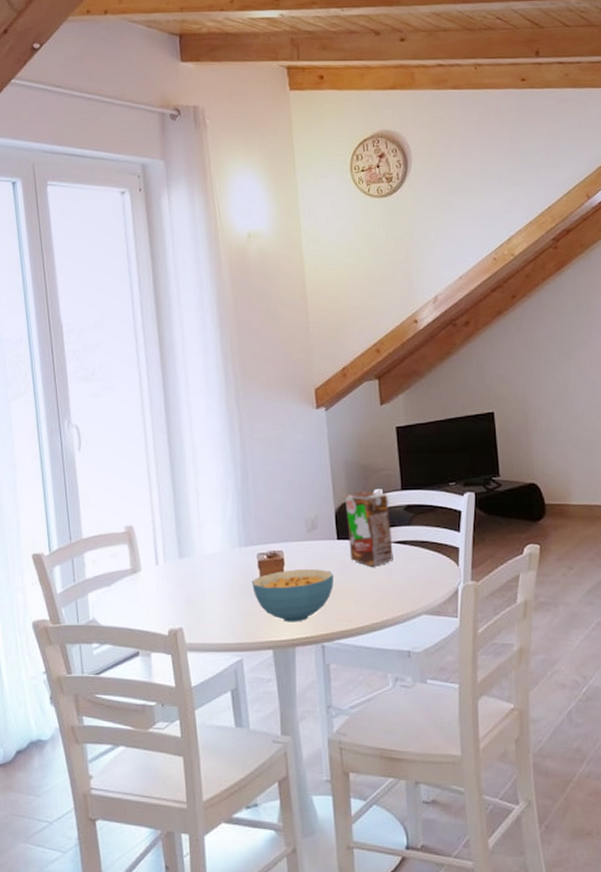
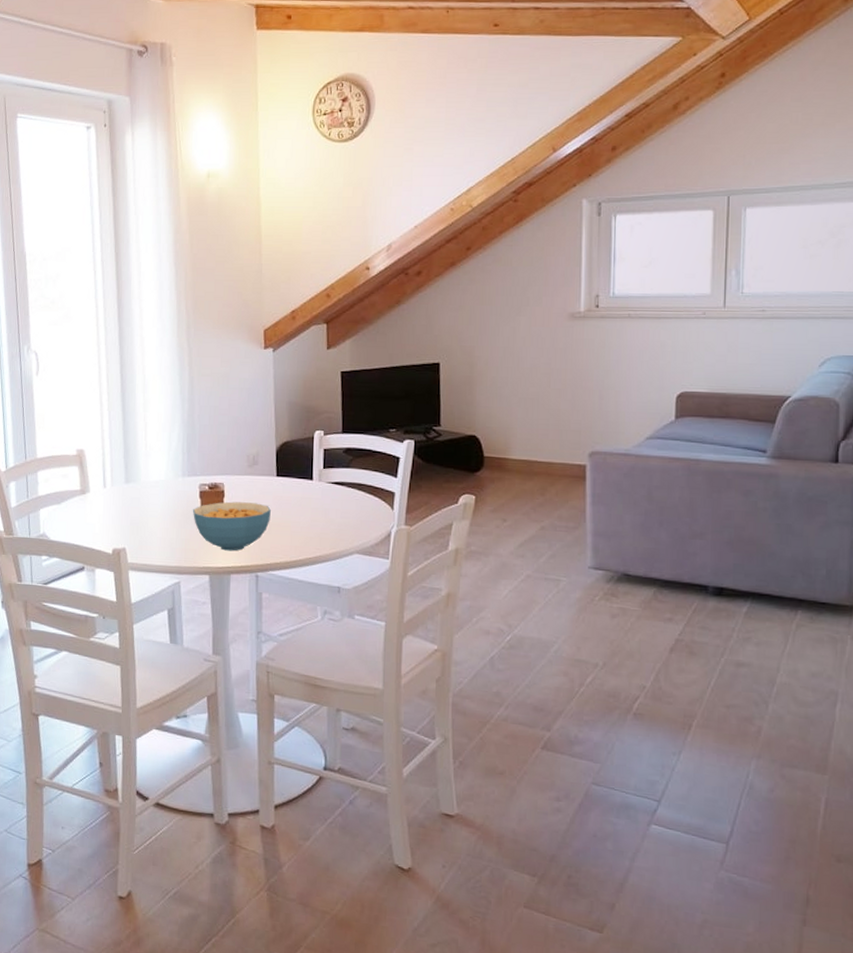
carton: present [345,490,393,567] -> none [287,431,330,505]

